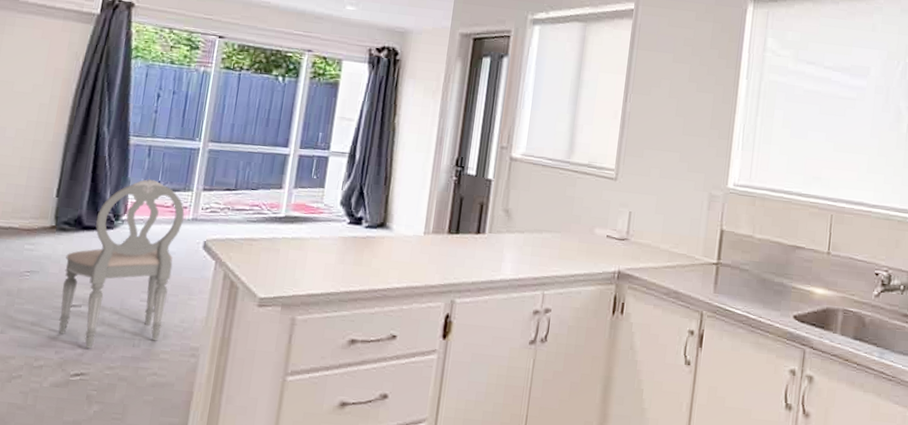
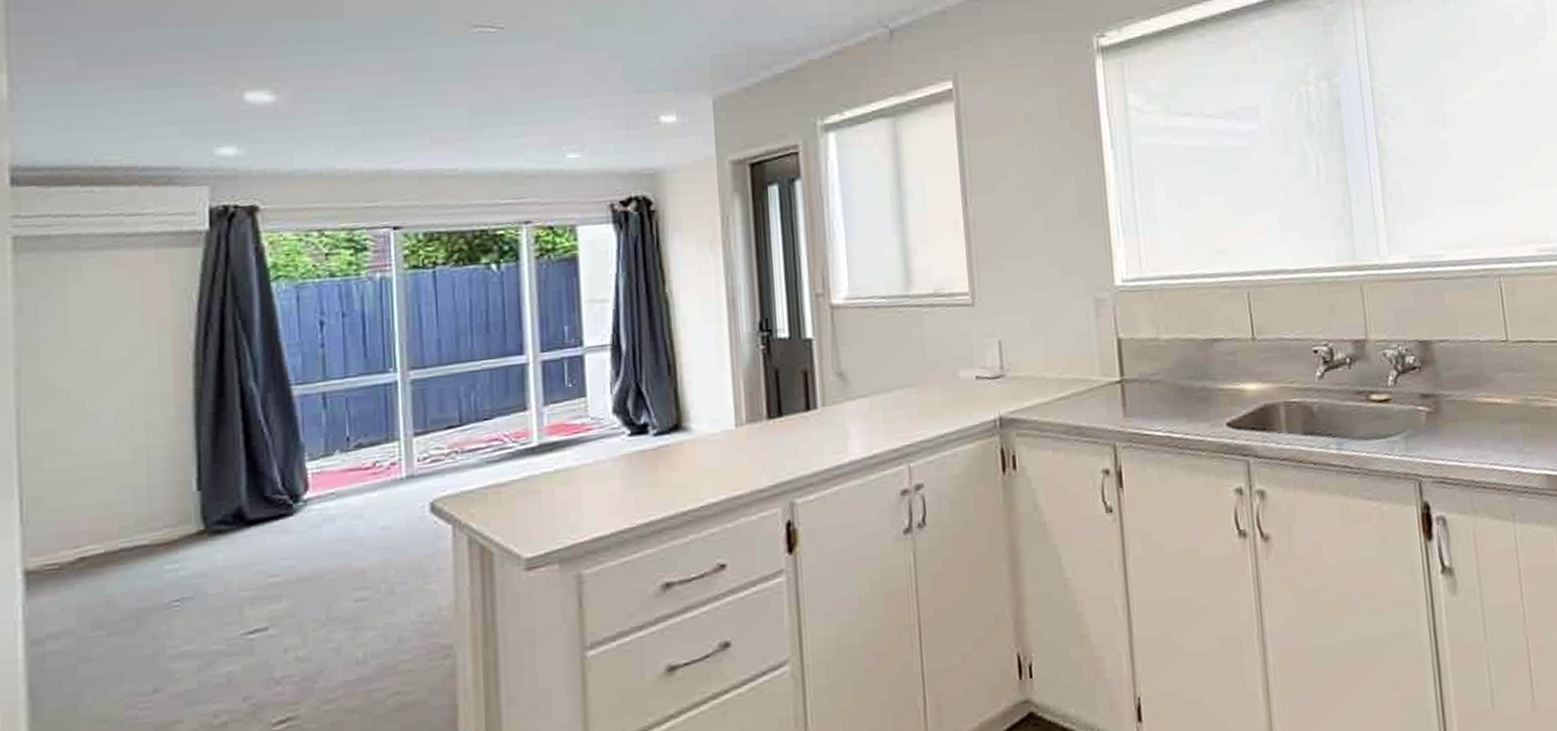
dining chair: present [59,178,185,349] -> none [230,436,394,684]

